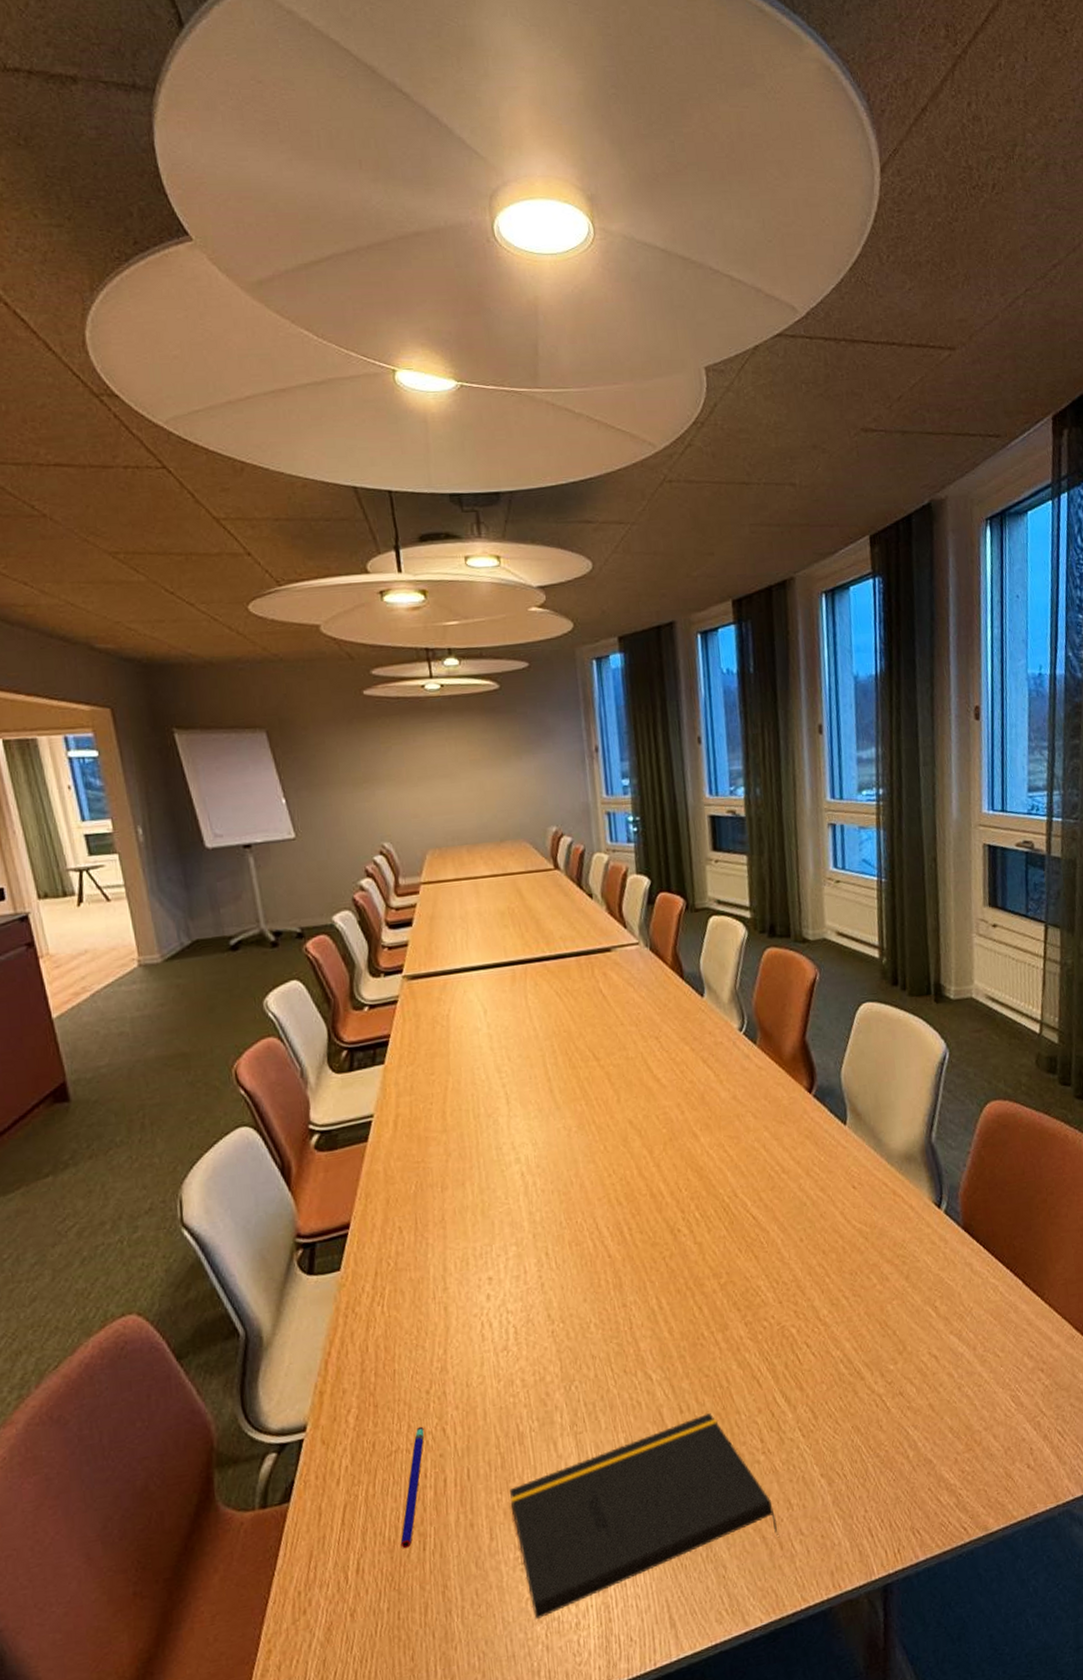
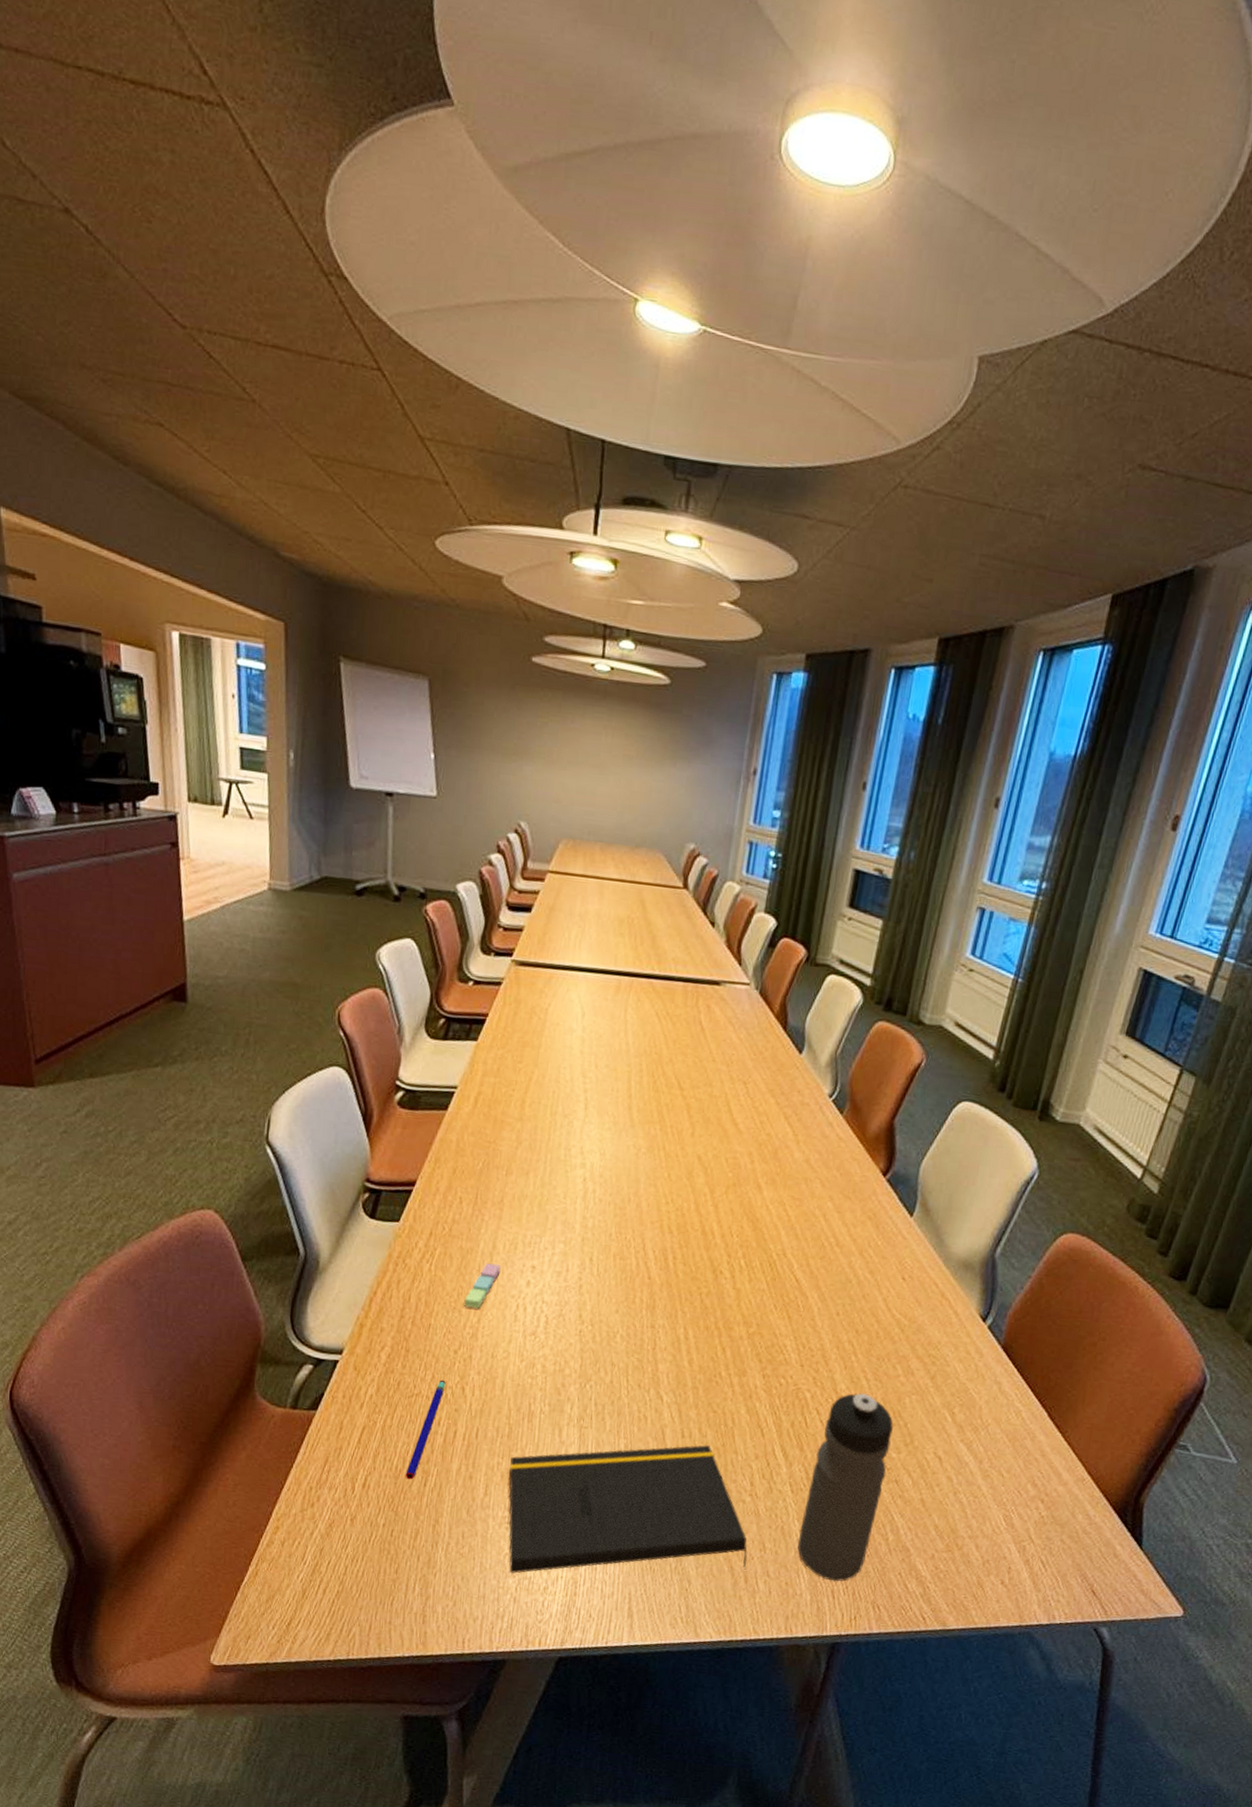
sticky notes: none [425,1285,457,1341] -> present [463,1263,501,1309]
water bottle: none [817,1312,893,1519] -> present [798,1393,894,1582]

